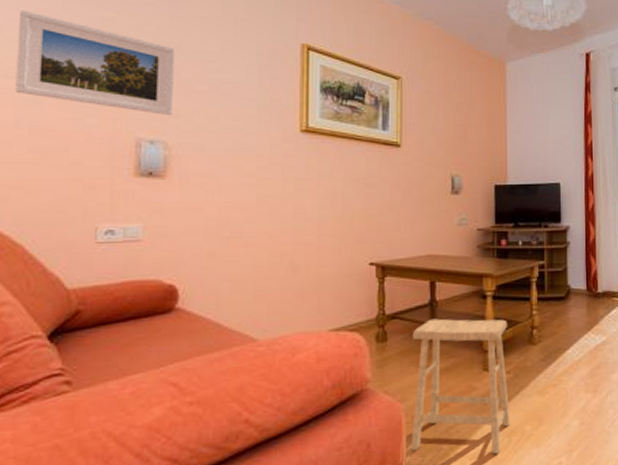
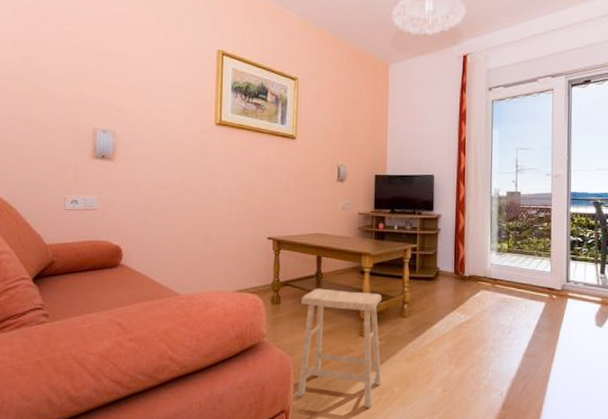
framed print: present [15,9,176,116] -> none [10,25,122,110]

